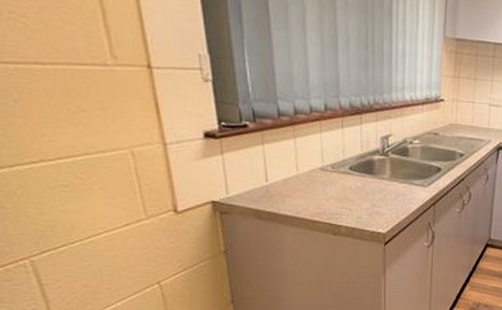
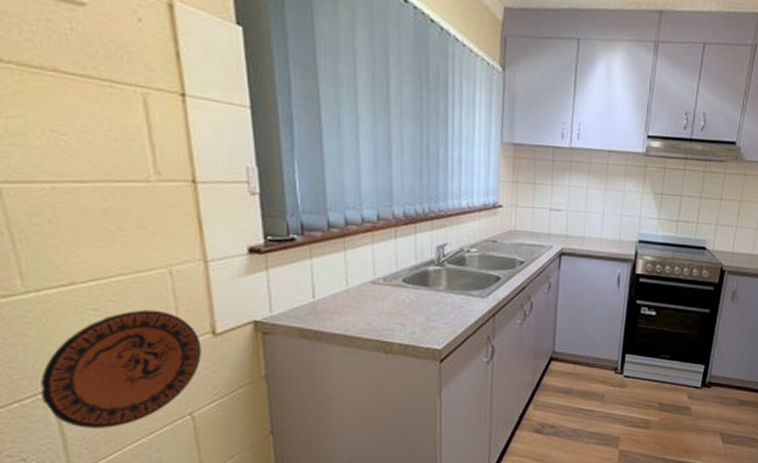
decorative plate: none [21,187,165,293] -> present [41,309,201,428]

